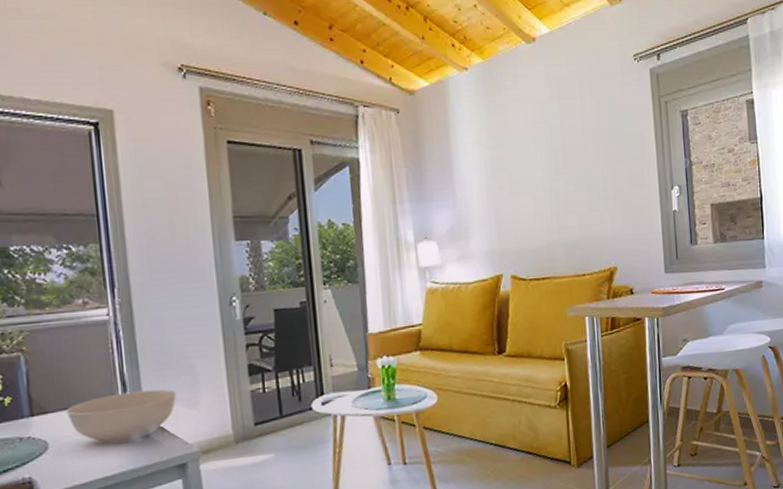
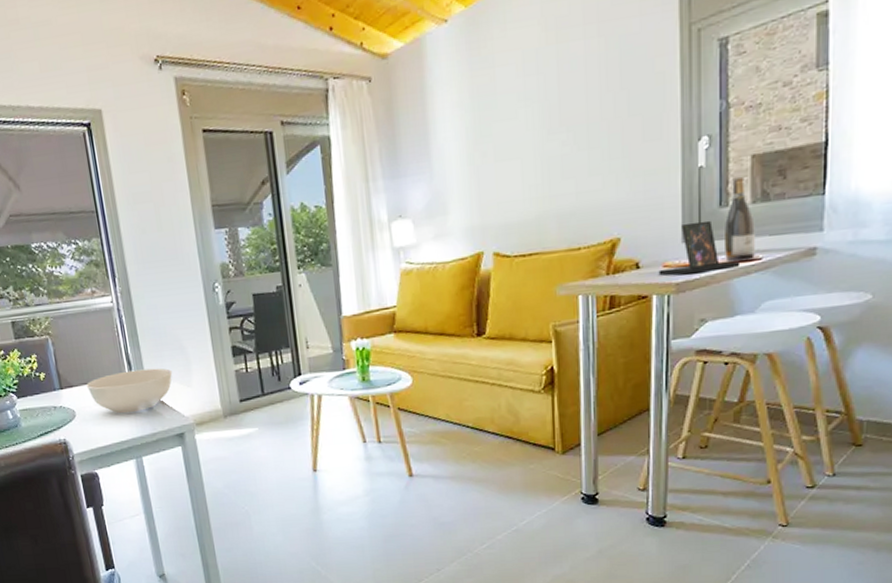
photo frame: none [648,255,710,301] -> present [658,220,741,276]
wine bottle: none [695,222,719,291] -> present [723,177,755,262]

